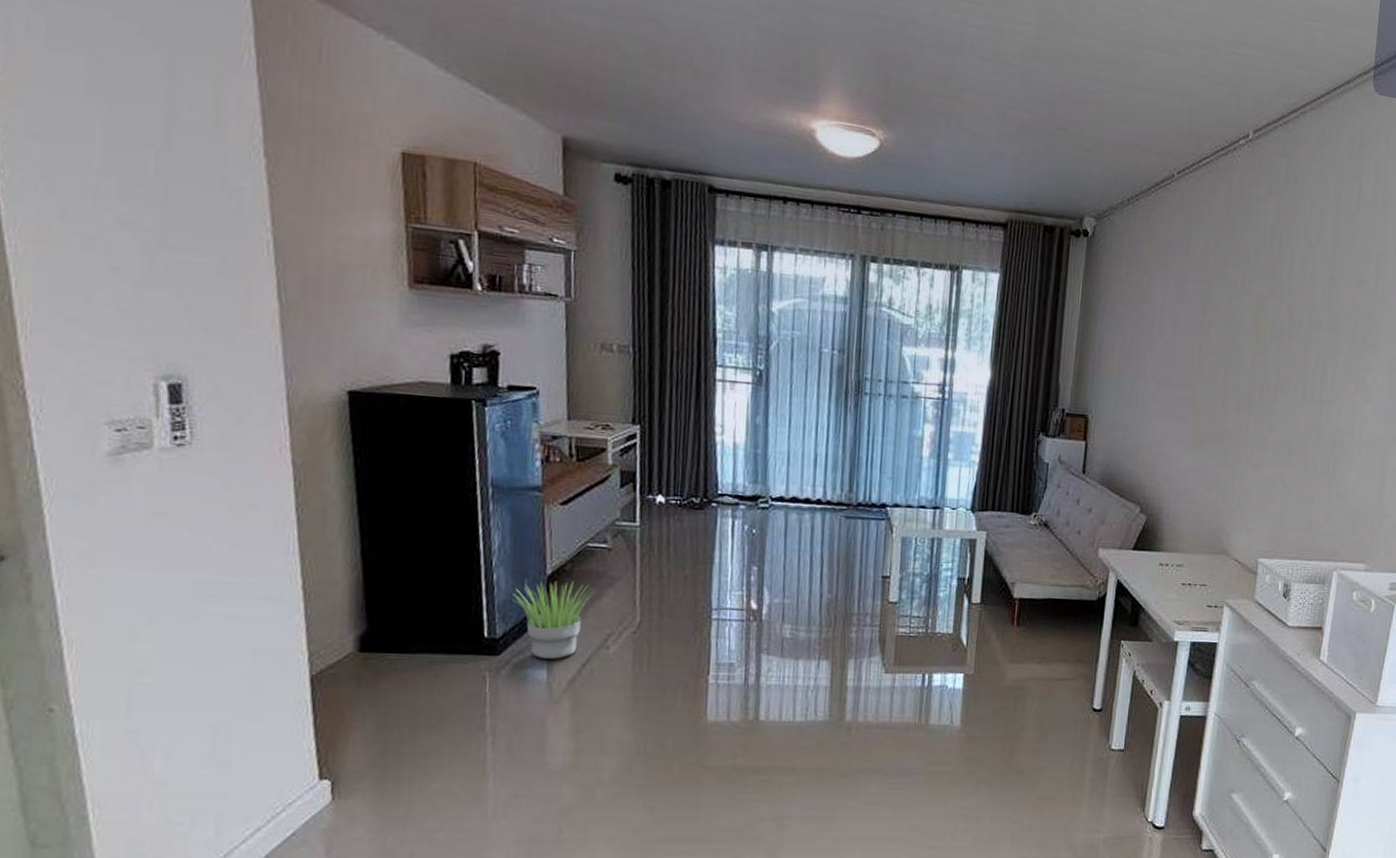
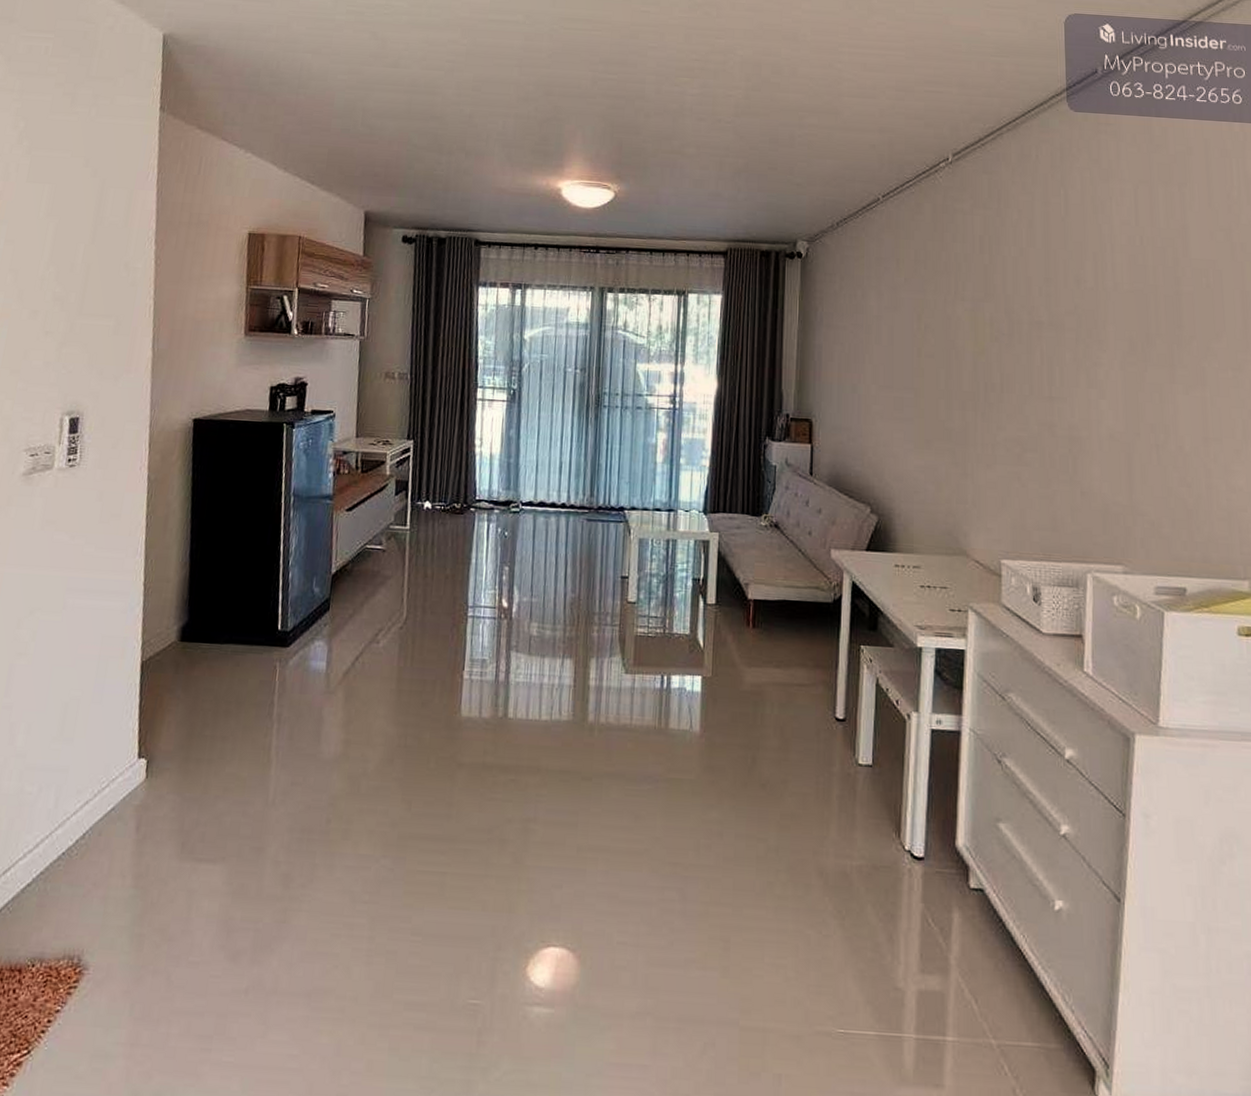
potted plant: present [512,581,593,659] -> none [303,579,368,652]

